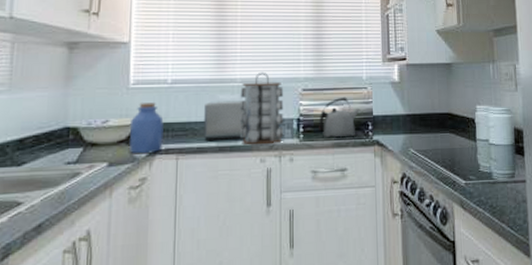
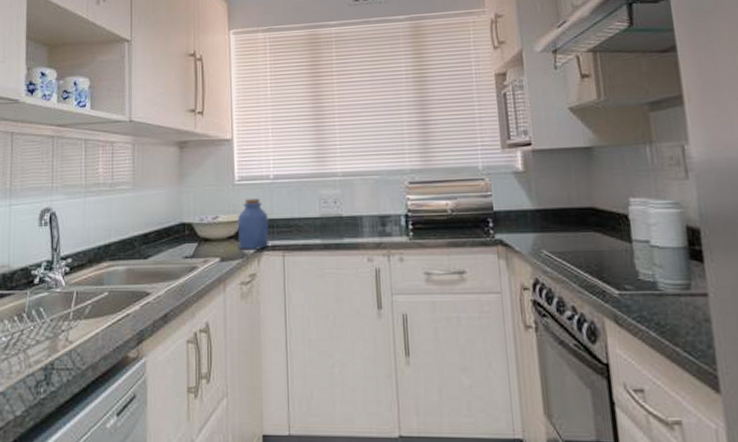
toaster: present [204,100,246,142] -> none [307,195,351,239]
spice rack: present [241,71,284,147] -> none [343,164,392,244]
kettle: present [319,97,361,138] -> none [429,189,478,236]

